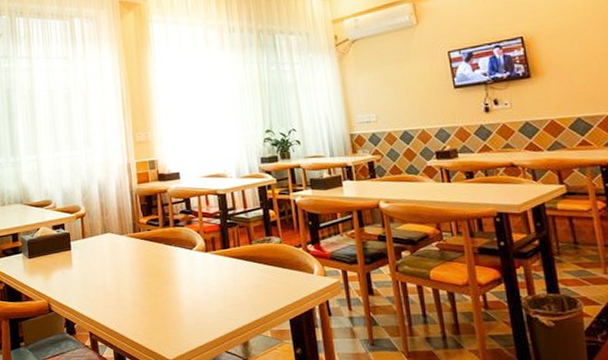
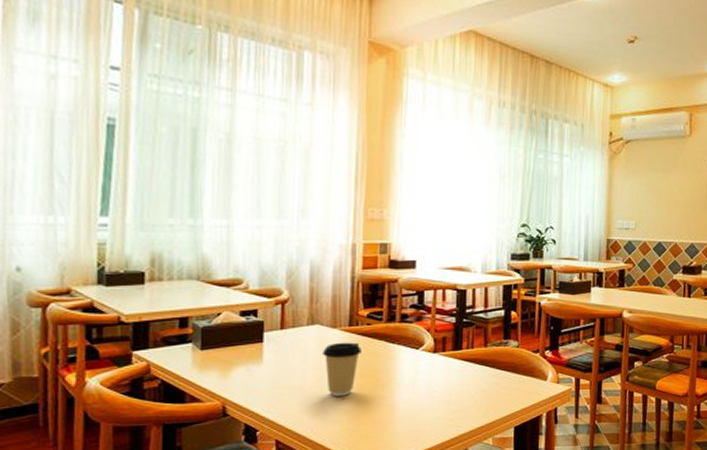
coffee cup: none [115,246,146,293] -> present [321,342,362,396]

